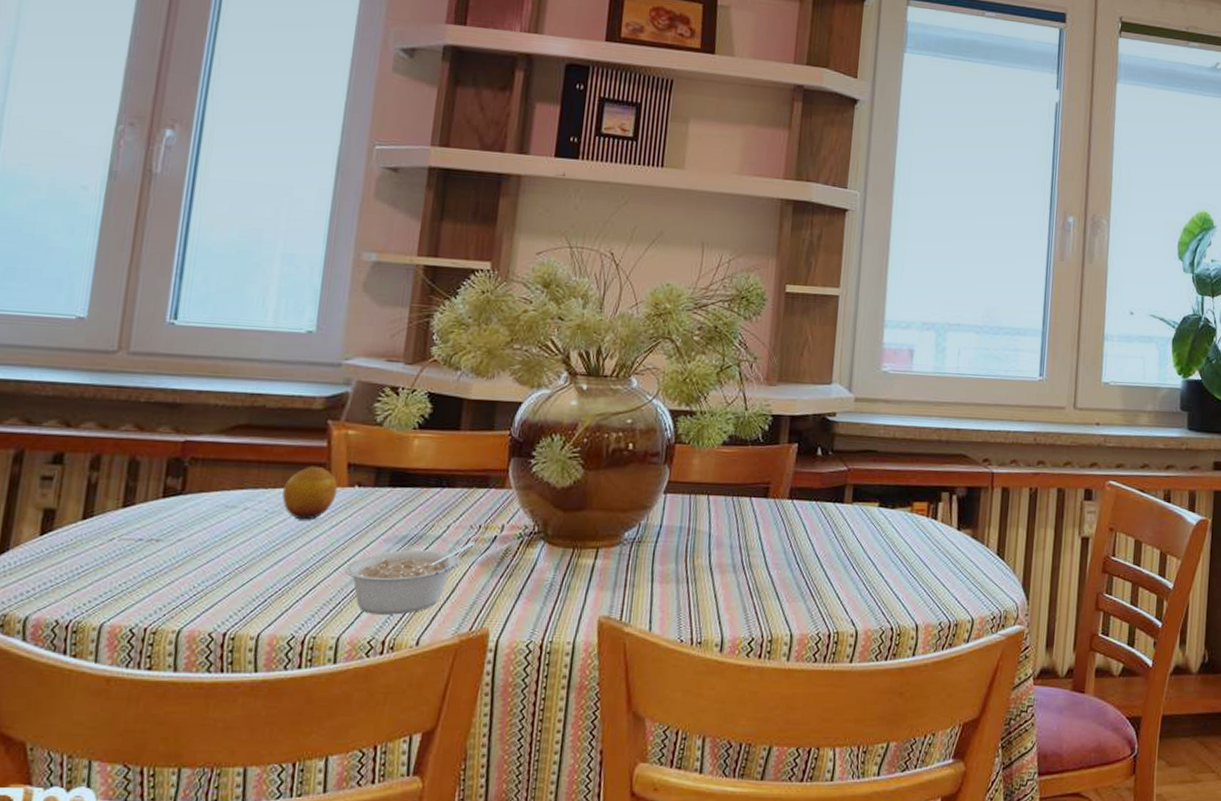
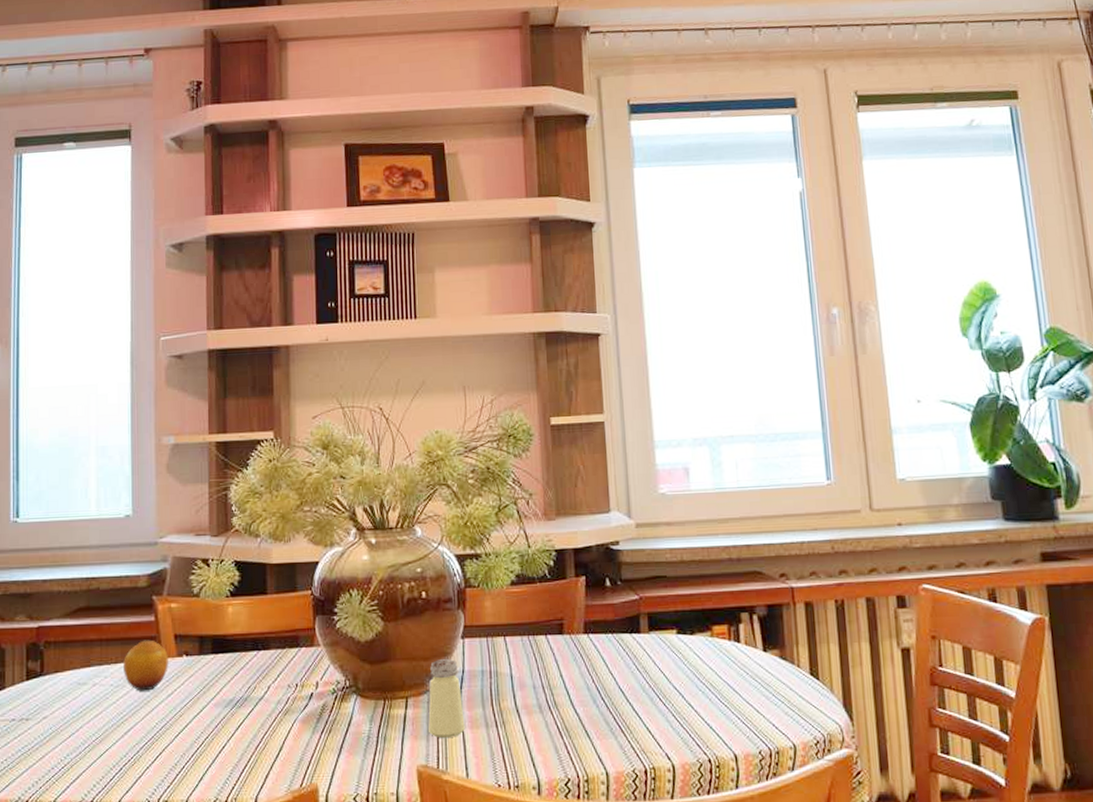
legume: present [344,542,476,615] -> none [184,700,295,776]
saltshaker: none [616,512,657,592] -> present [428,659,465,739]

